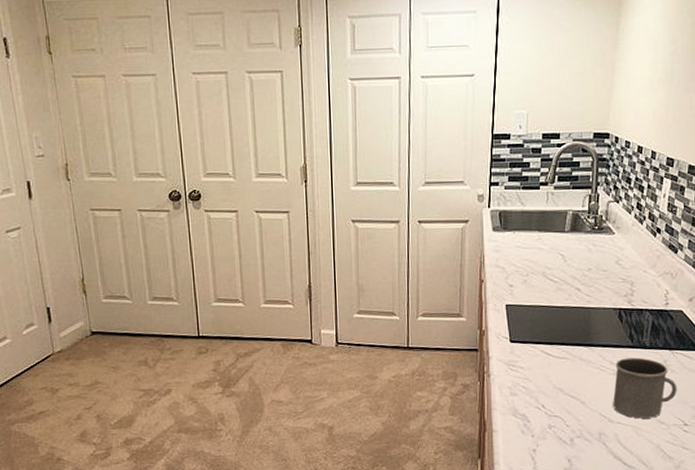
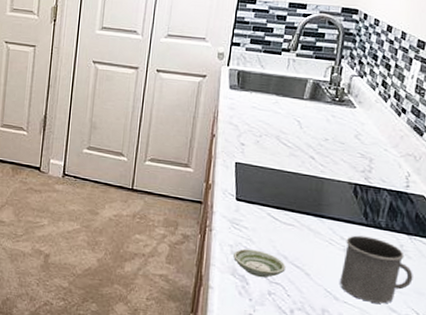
saucer: none [513,387,563,414] -> present [233,248,286,278]

